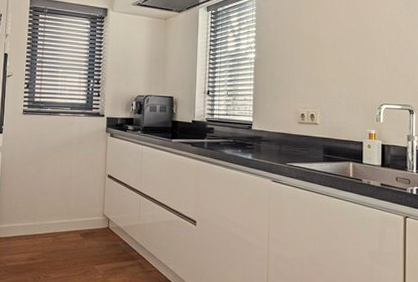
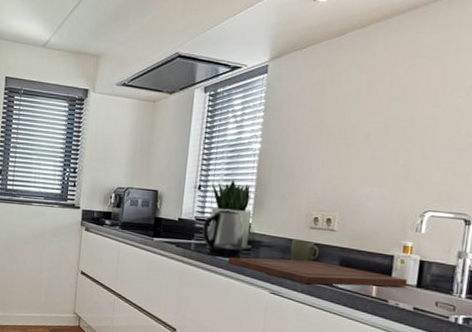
kettle: none [213,110,247,154] -> present [202,209,244,259]
planter: none [215,85,255,146] -> present [204,180,252,251]
cutting board: none [235,150,375,172] -> present [227,257,408,287]
mug: none [285,133,307,152] -> present [289,239,319,262]

